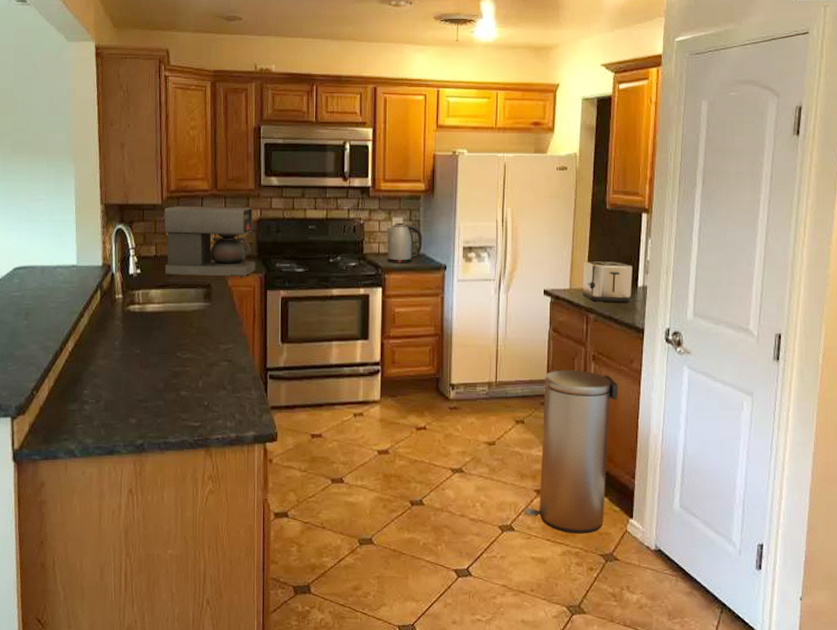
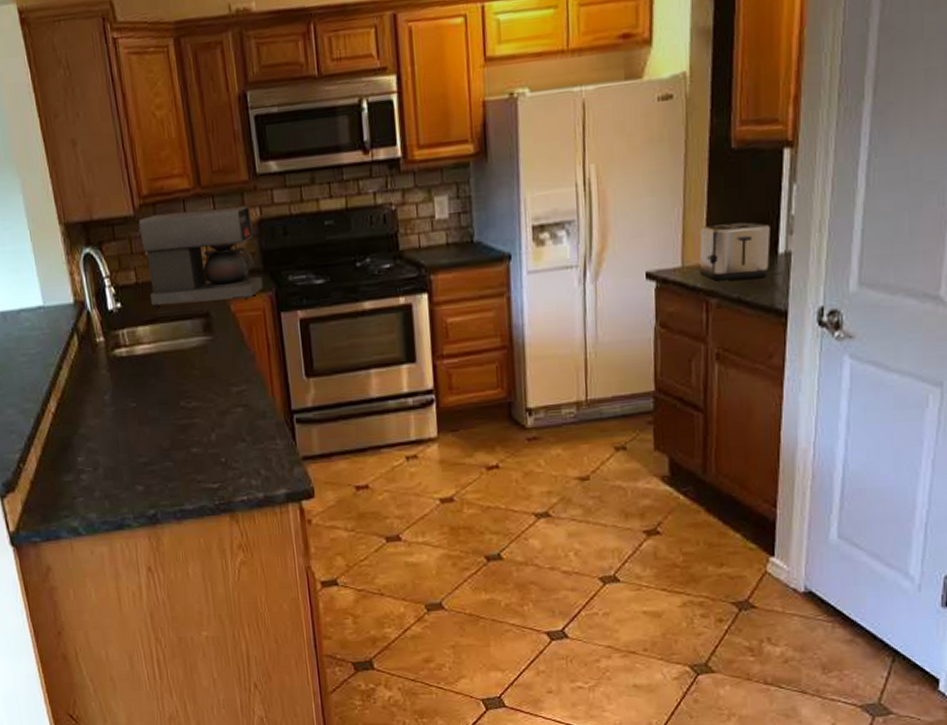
kettle: present [387,222,423,263] -> none [427,202,478,259]
pedal bin: present [524,369,619,534] -> none [631,374,753,580]

